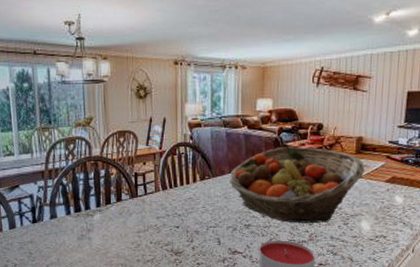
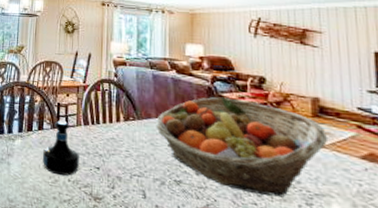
tequila bottle: none [124,189,160,240] -> present [43,120,79,176]

